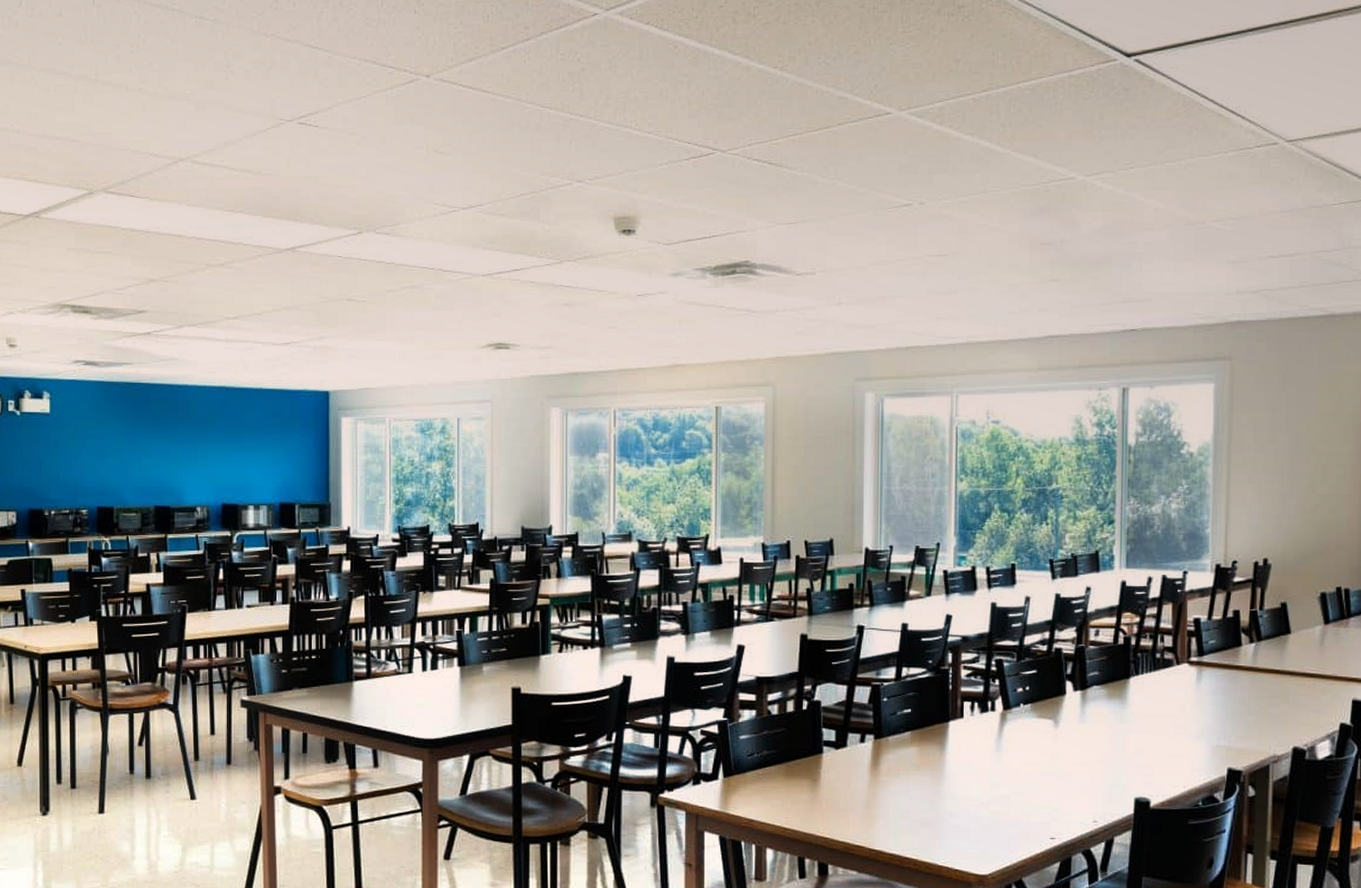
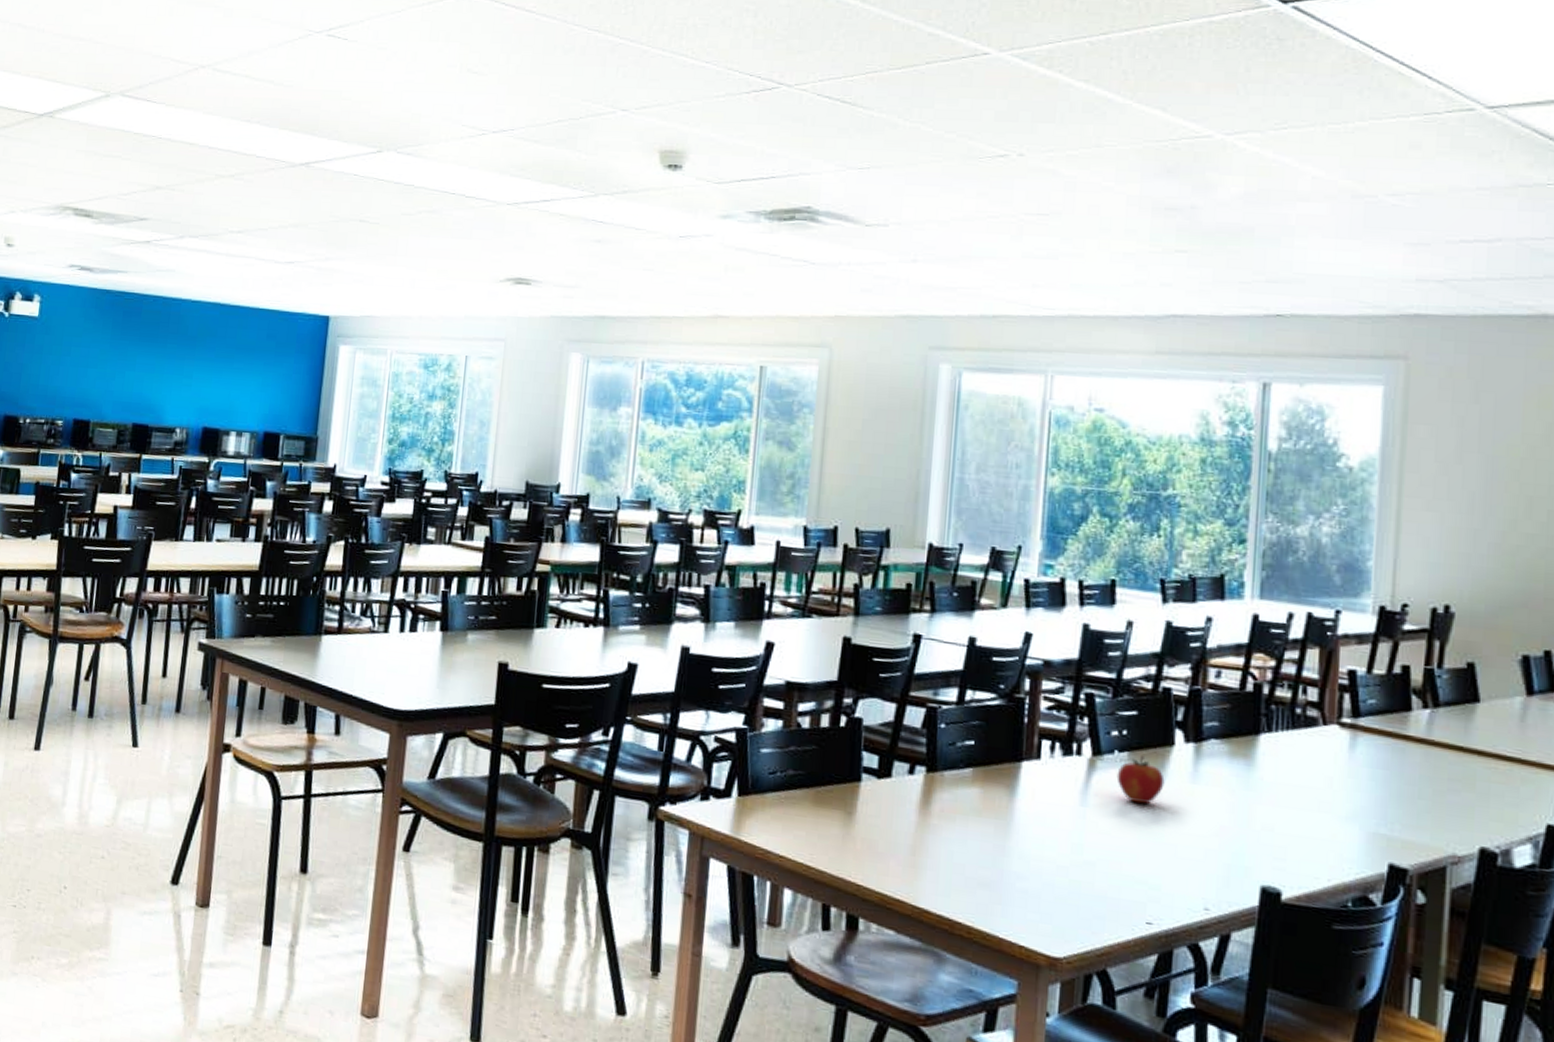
apple: none [1023,705,1060,744] -> present [1116,755,1165,804]

